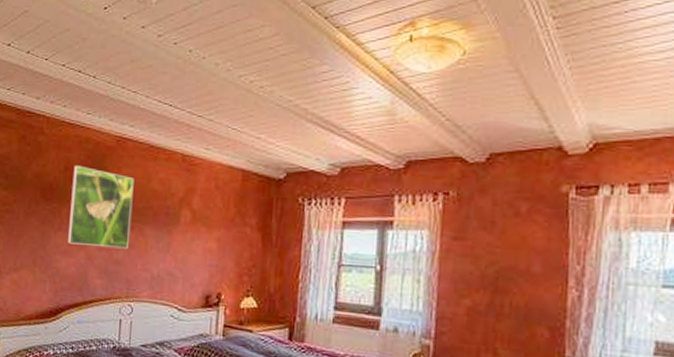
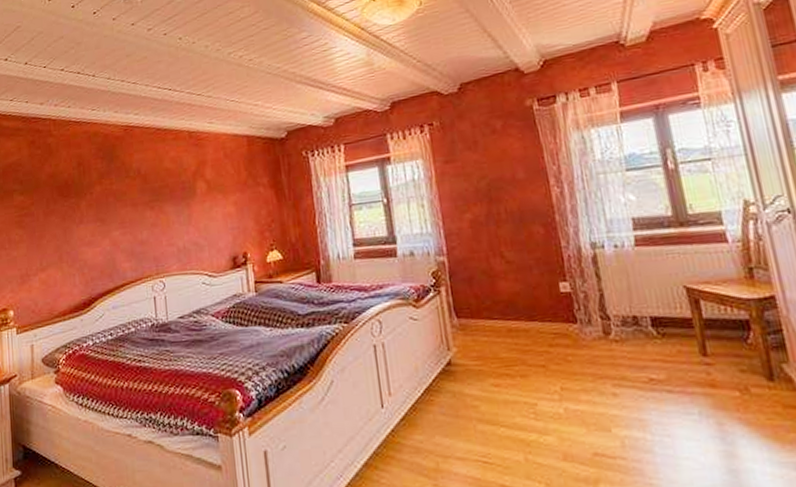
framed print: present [68,165,134,249] -> none [86,159,151,235]

